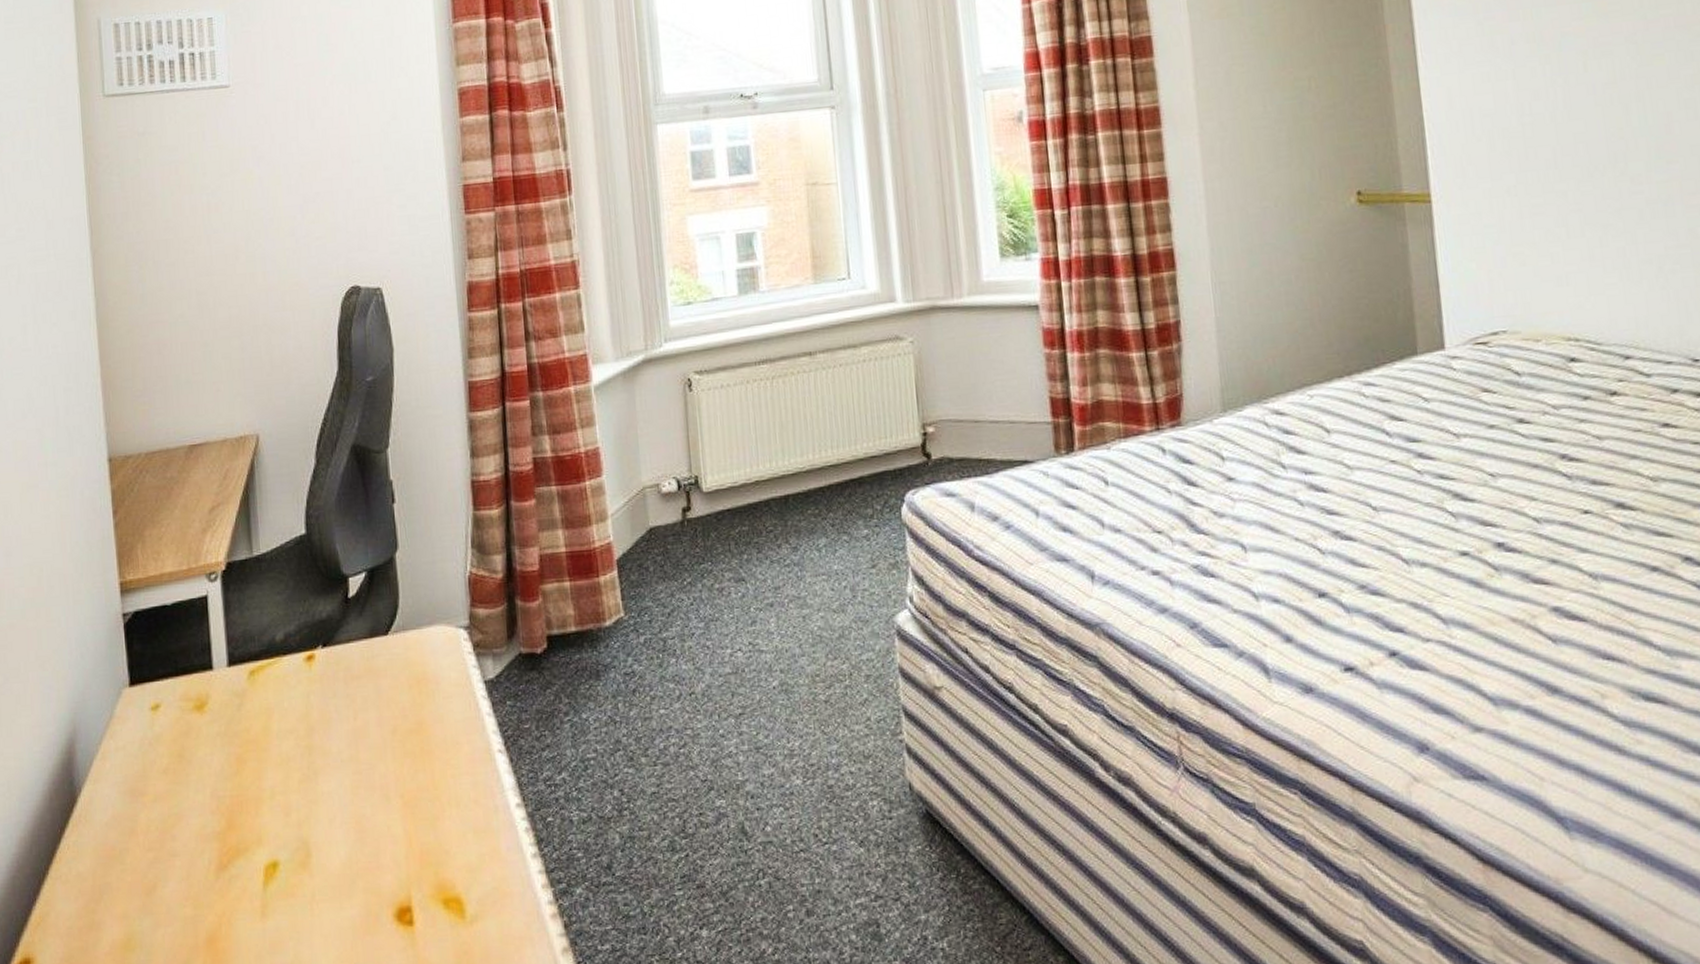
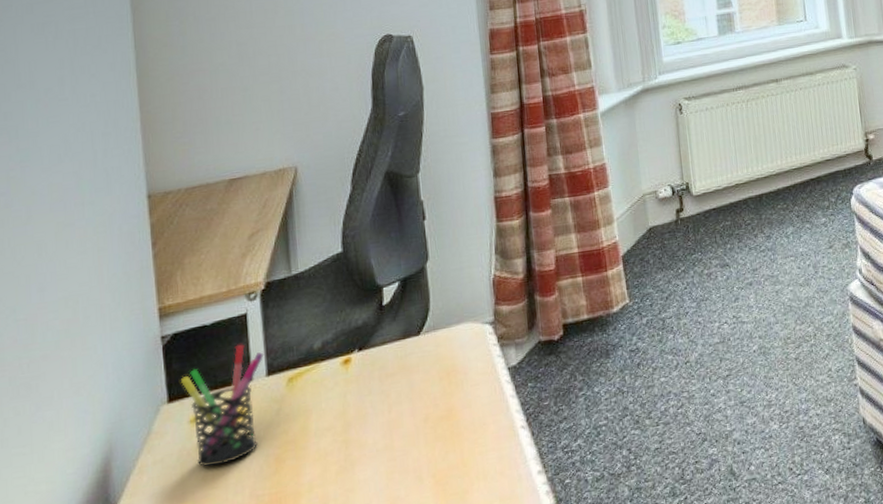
pen holder: none [142,629,225,760] -> present [181,344,264,467]

